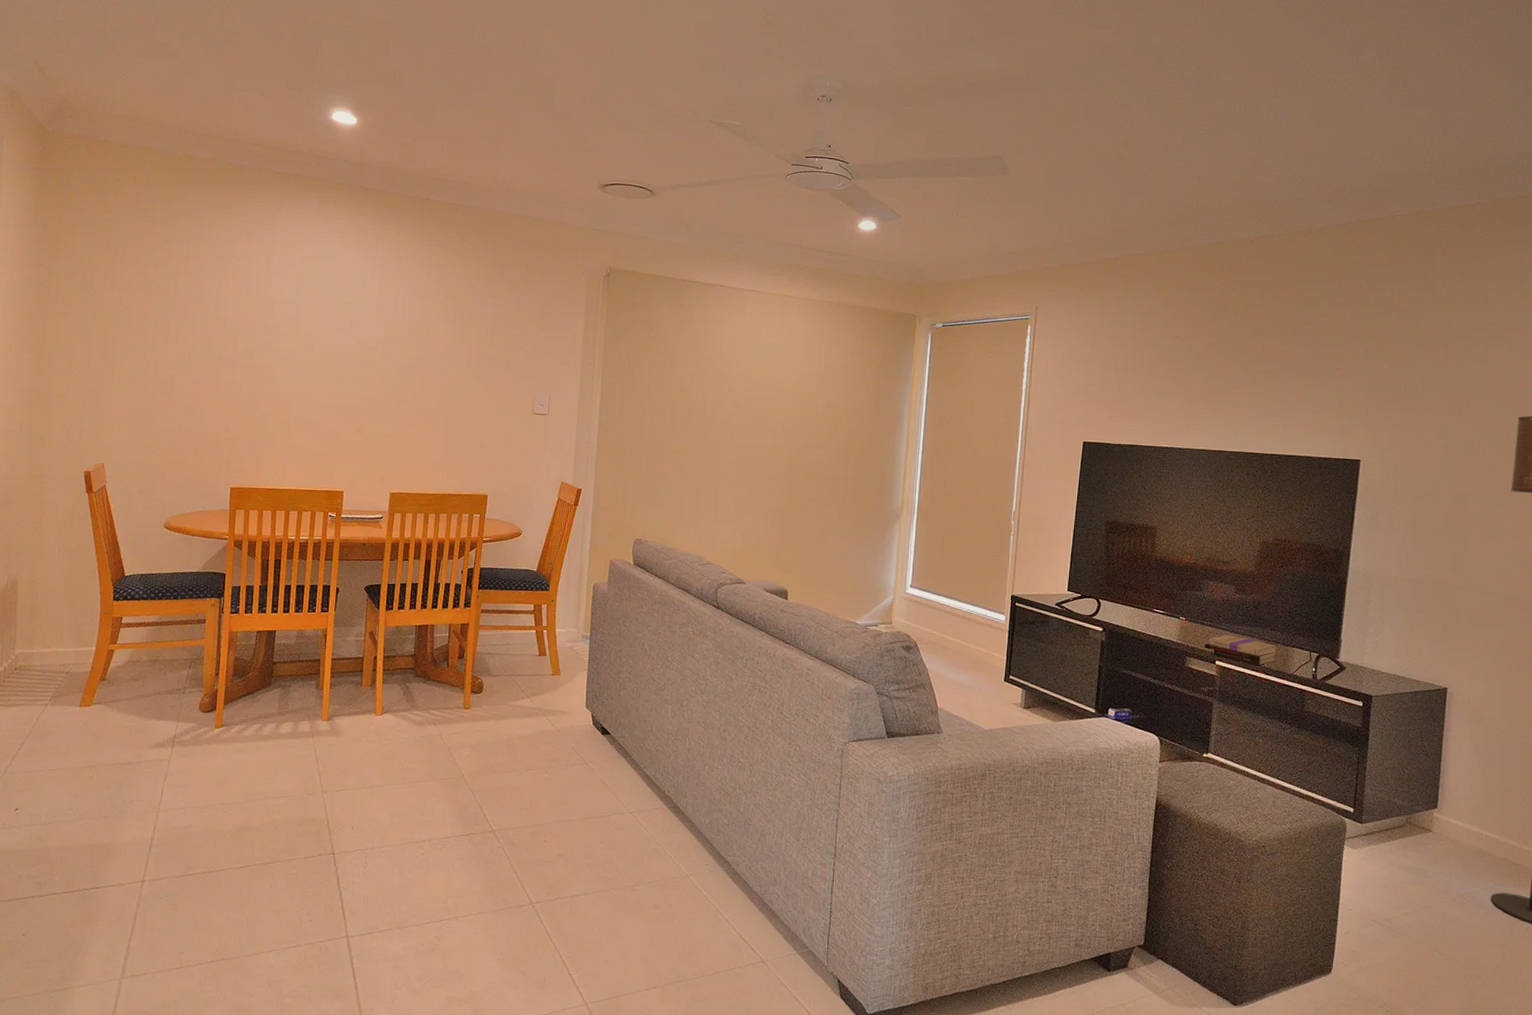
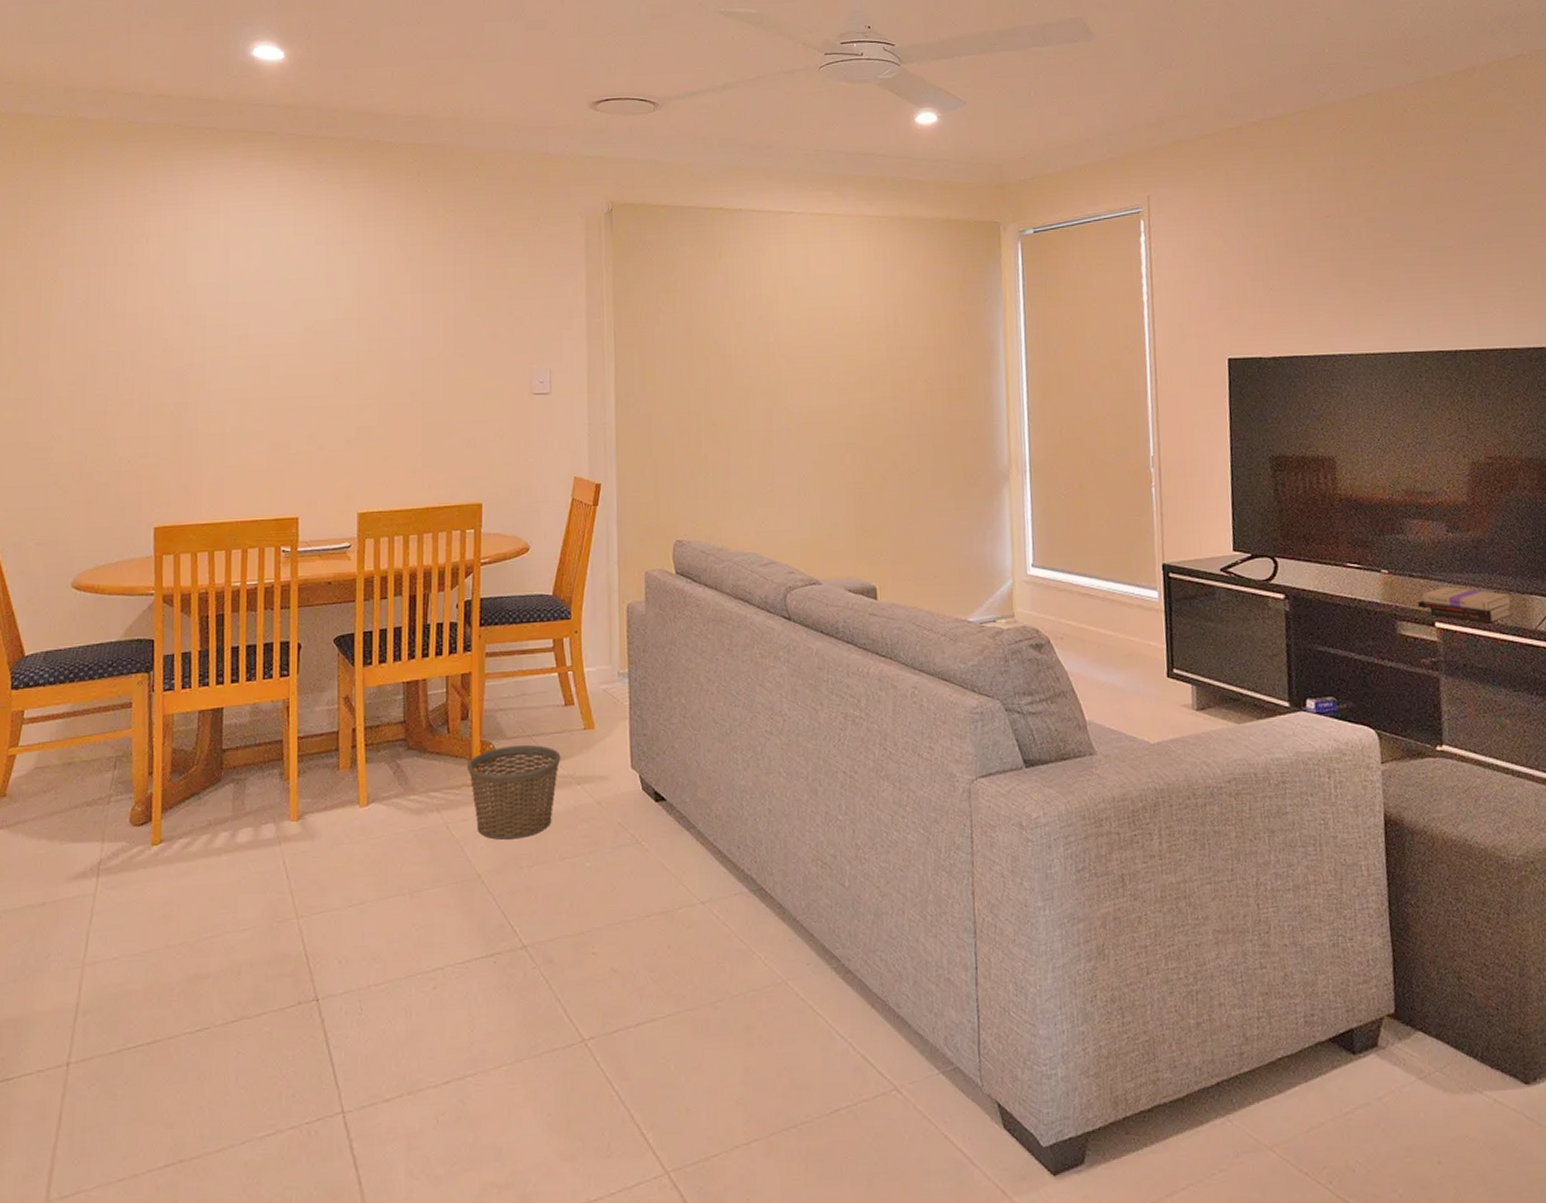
basket: none [460,682,533,751] -> present [467,745,561,840]

